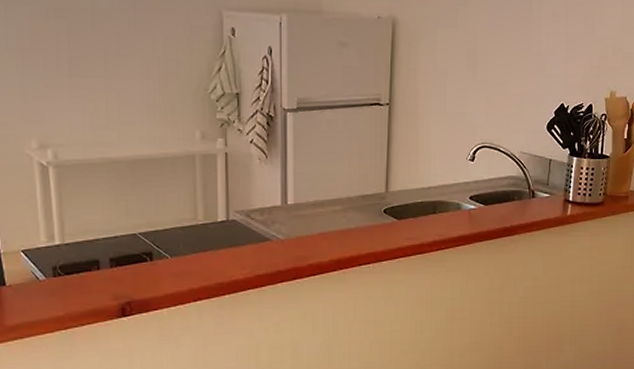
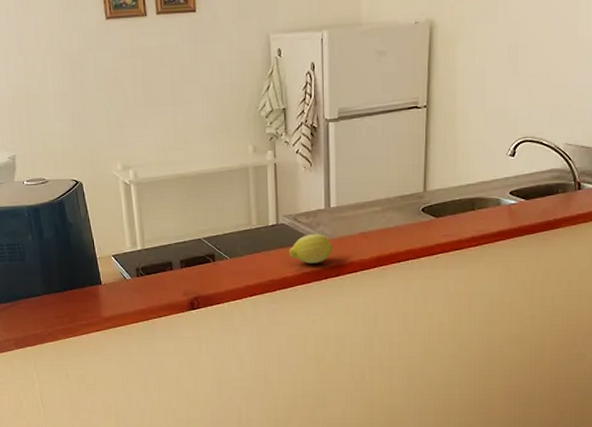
fruit: none [240,232,290,265] -> present [289,233,333,264]

